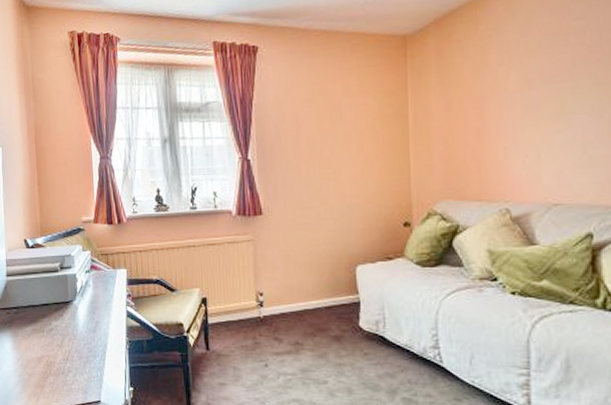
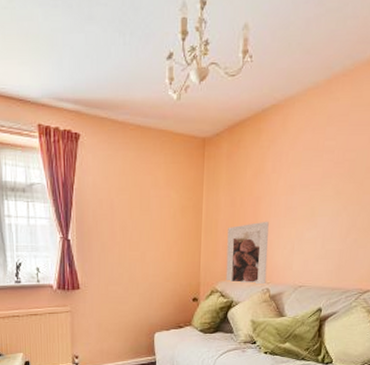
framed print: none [444,124,504,203] -> present [225,221,269,284]

